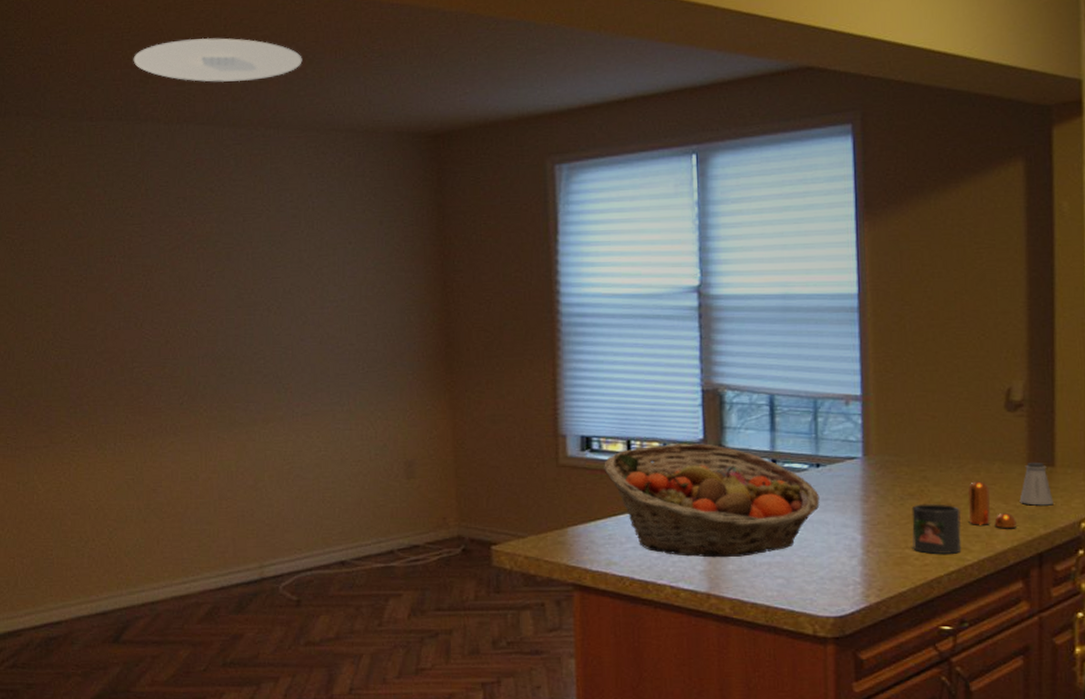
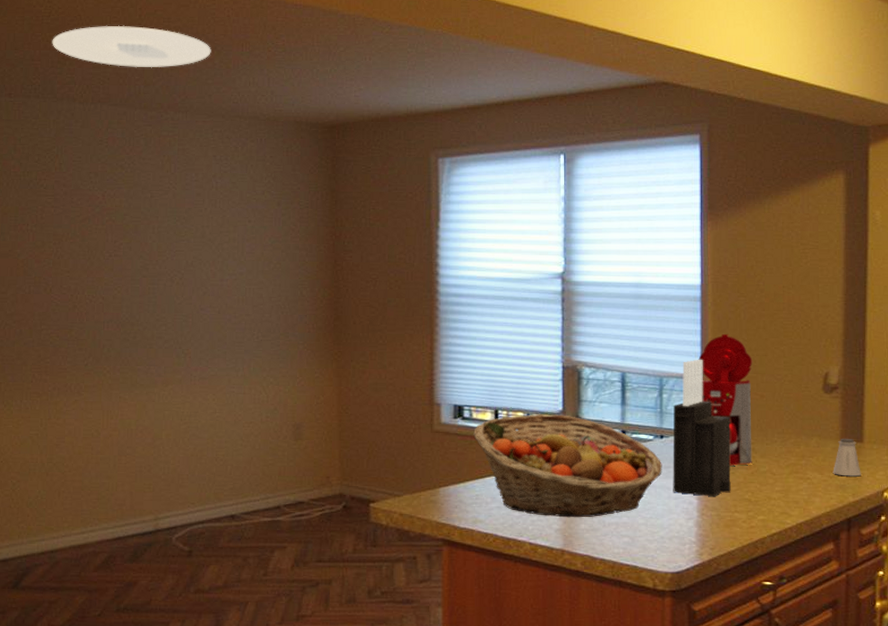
knife block: none [830,377,900,532] -> present [673,359,731,497]
coffee maker: none [858,347,924,496] -> present [698,333,753,466]
mug: present [912,504,962,554] -> none [741,473,783,518]
pepper shaker: present [968,480,1016,528] -> none [789,453,829,496]

